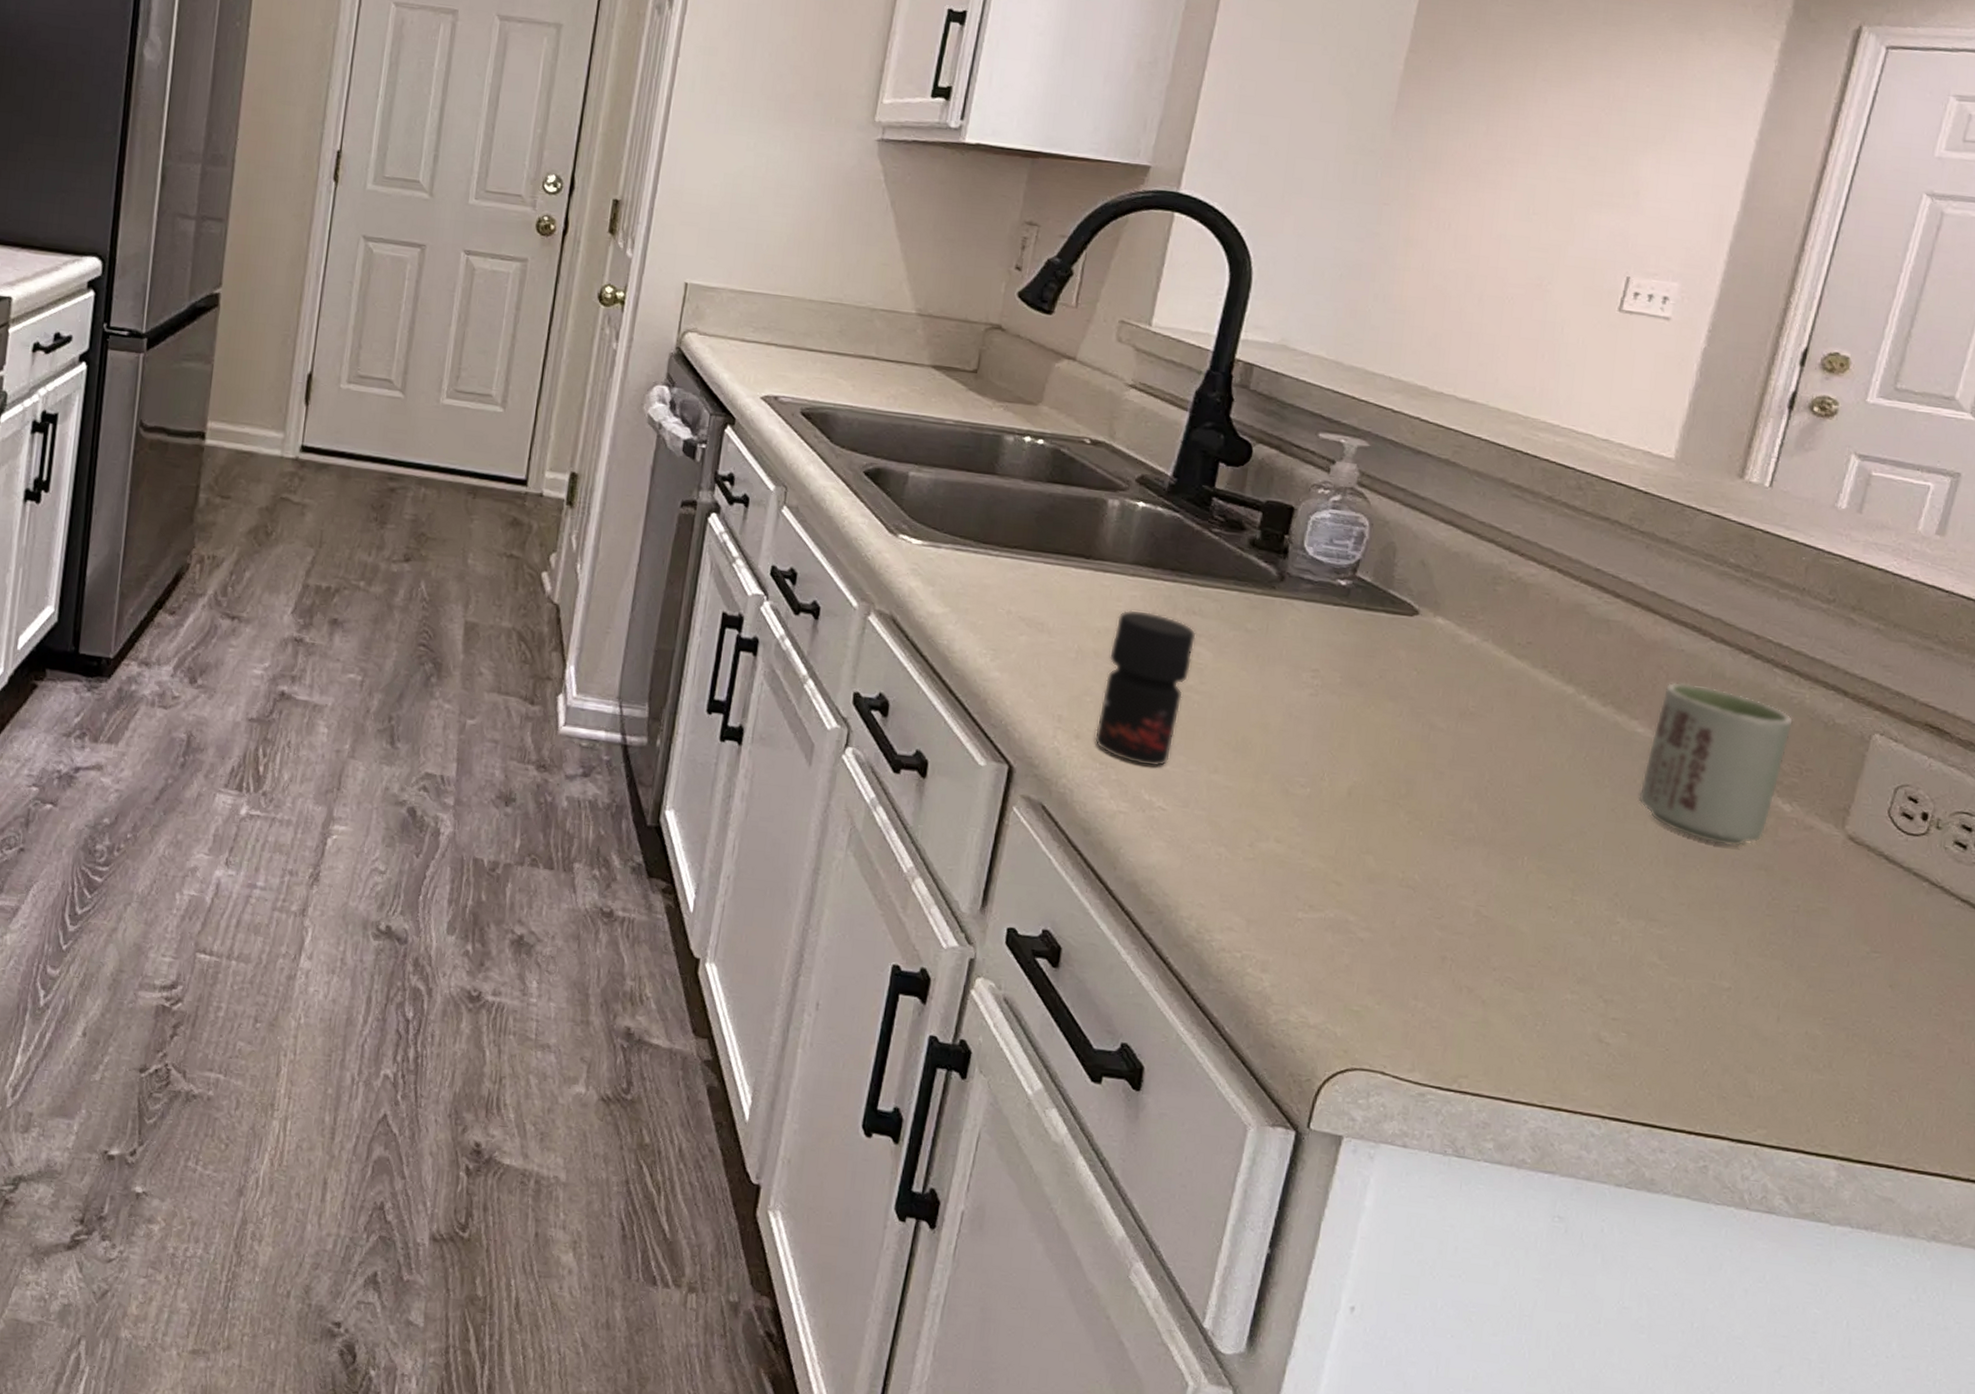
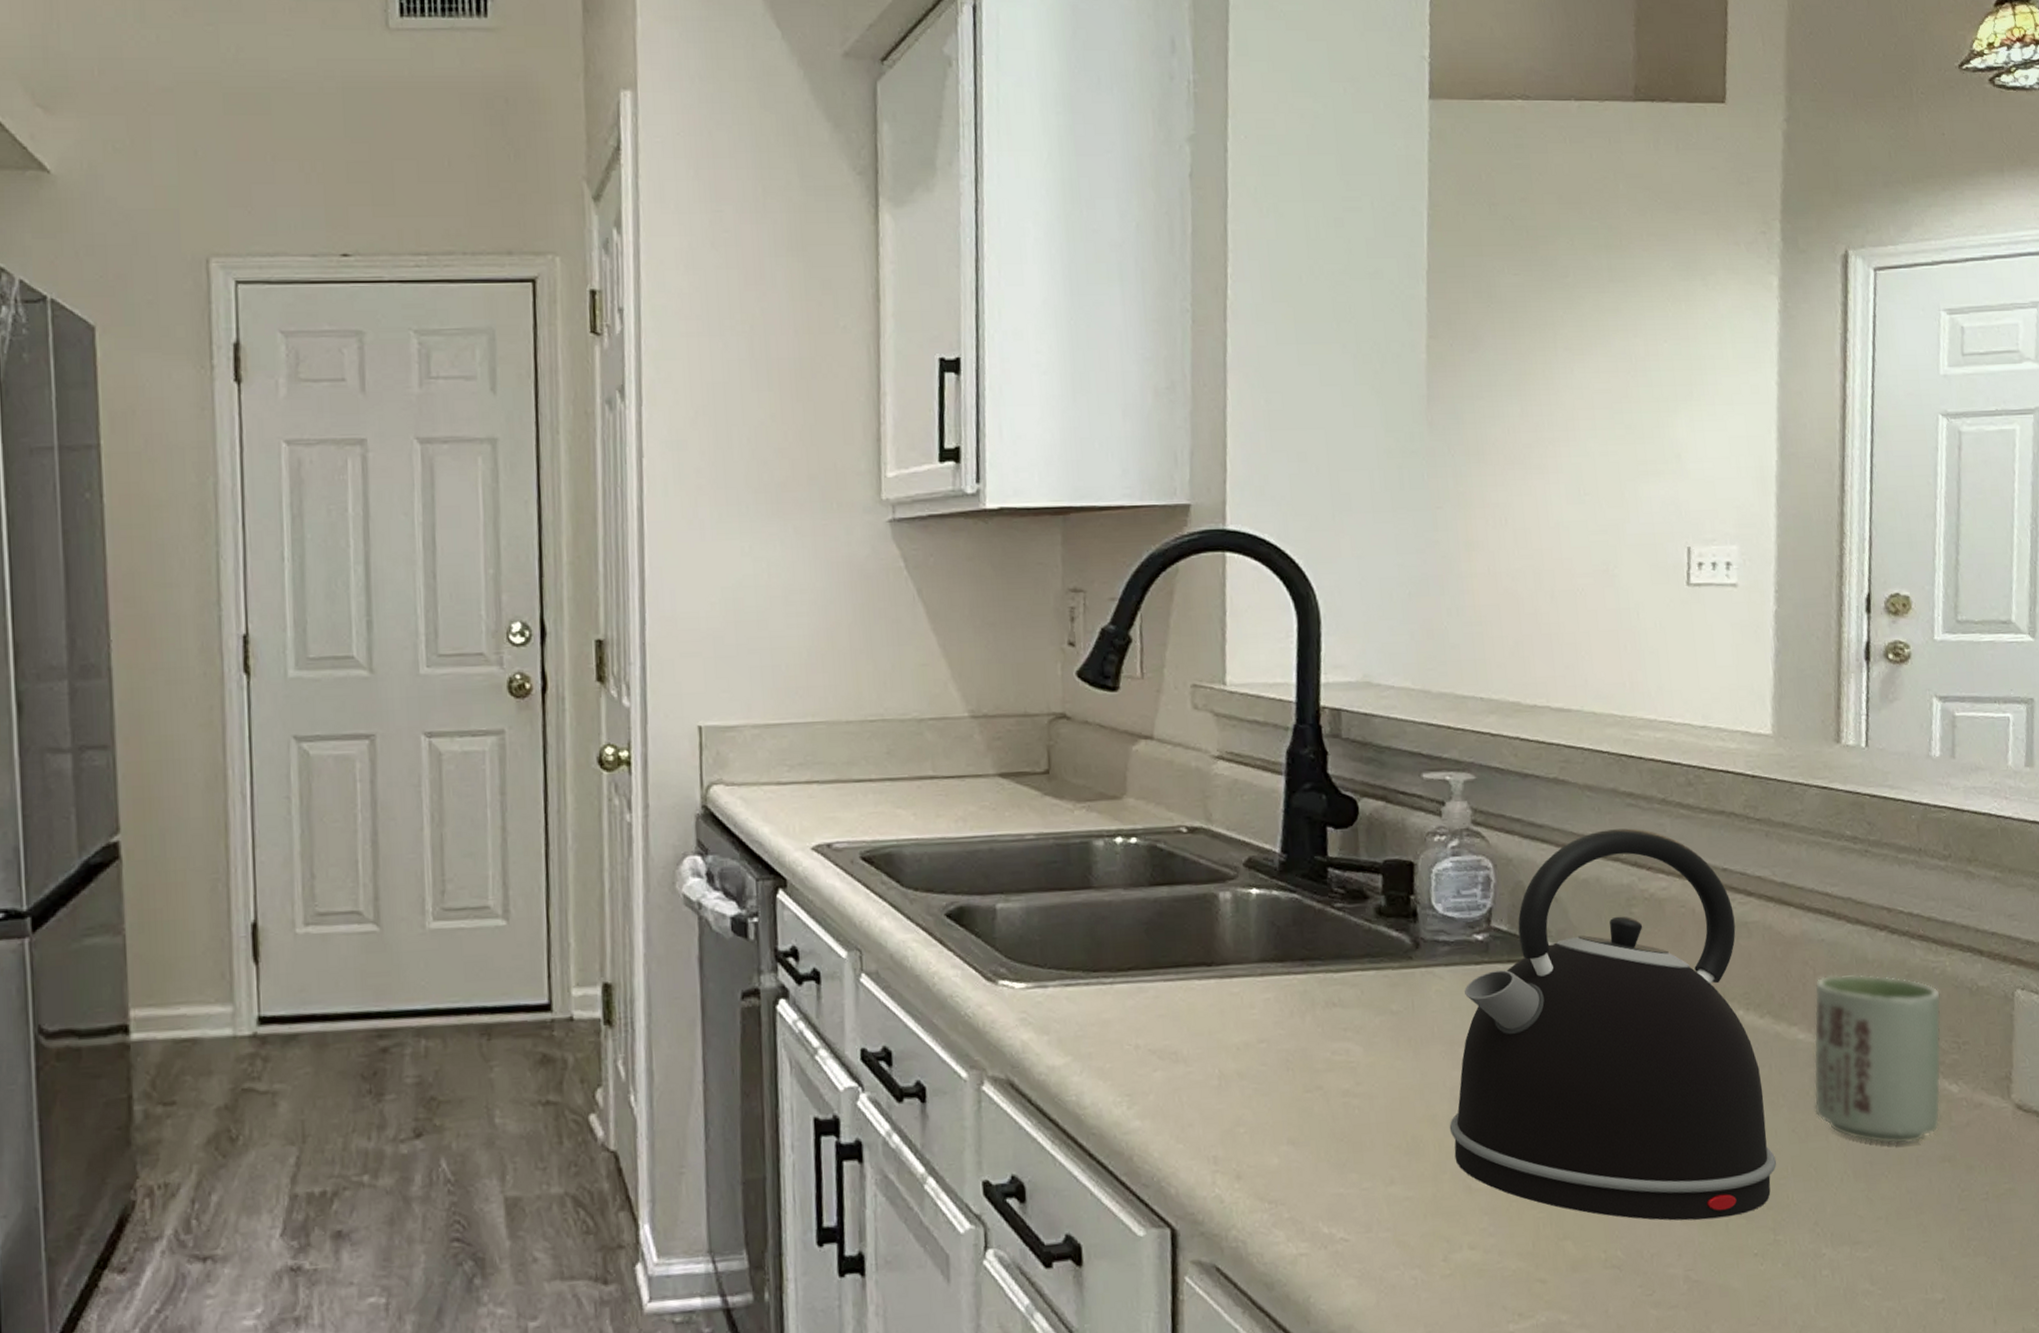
jar: present [1094,609,1196,767] -> none [1253,1013,1343,1195]
kettle: none [1278,513,1598,871] -> present [1449,828,1777,1221]

